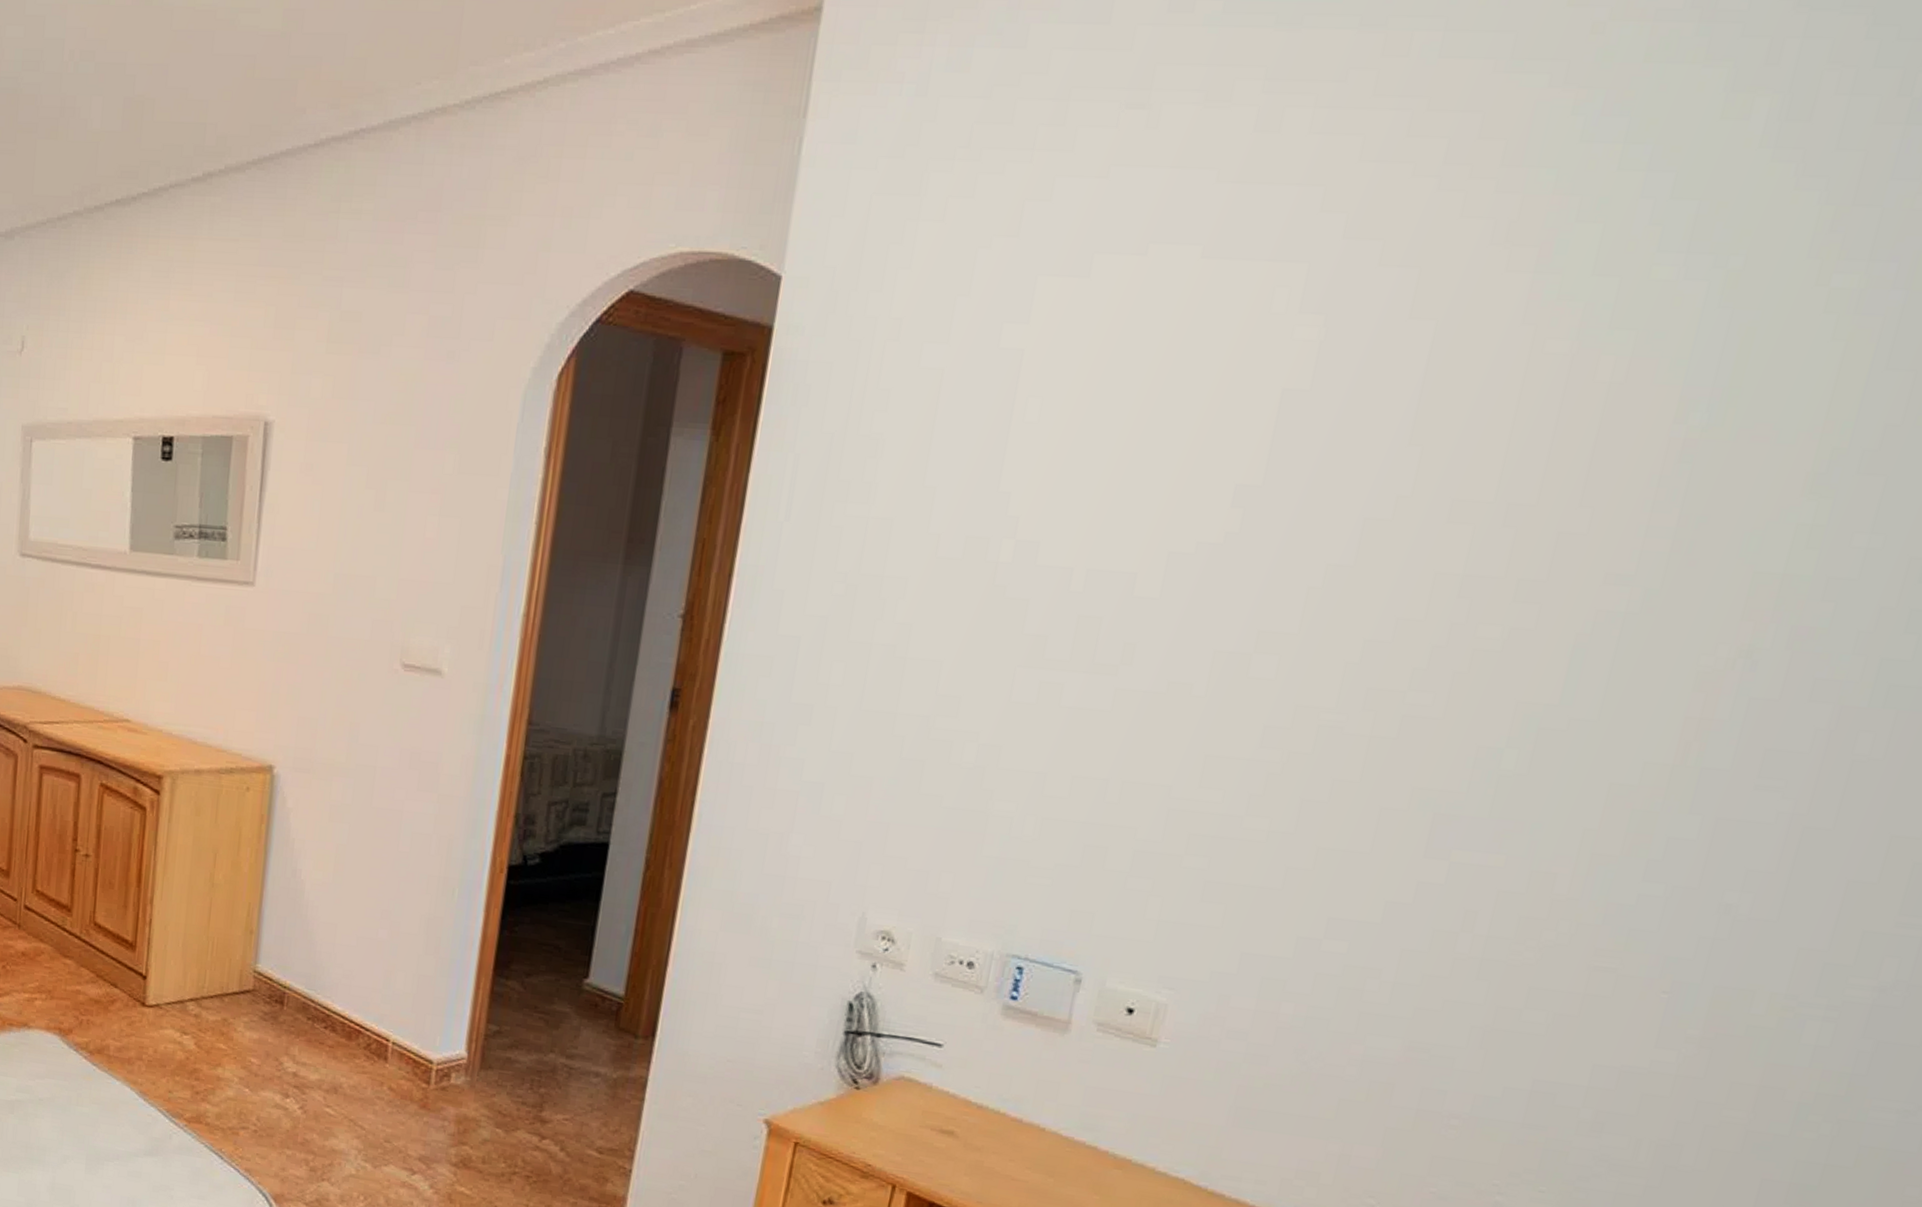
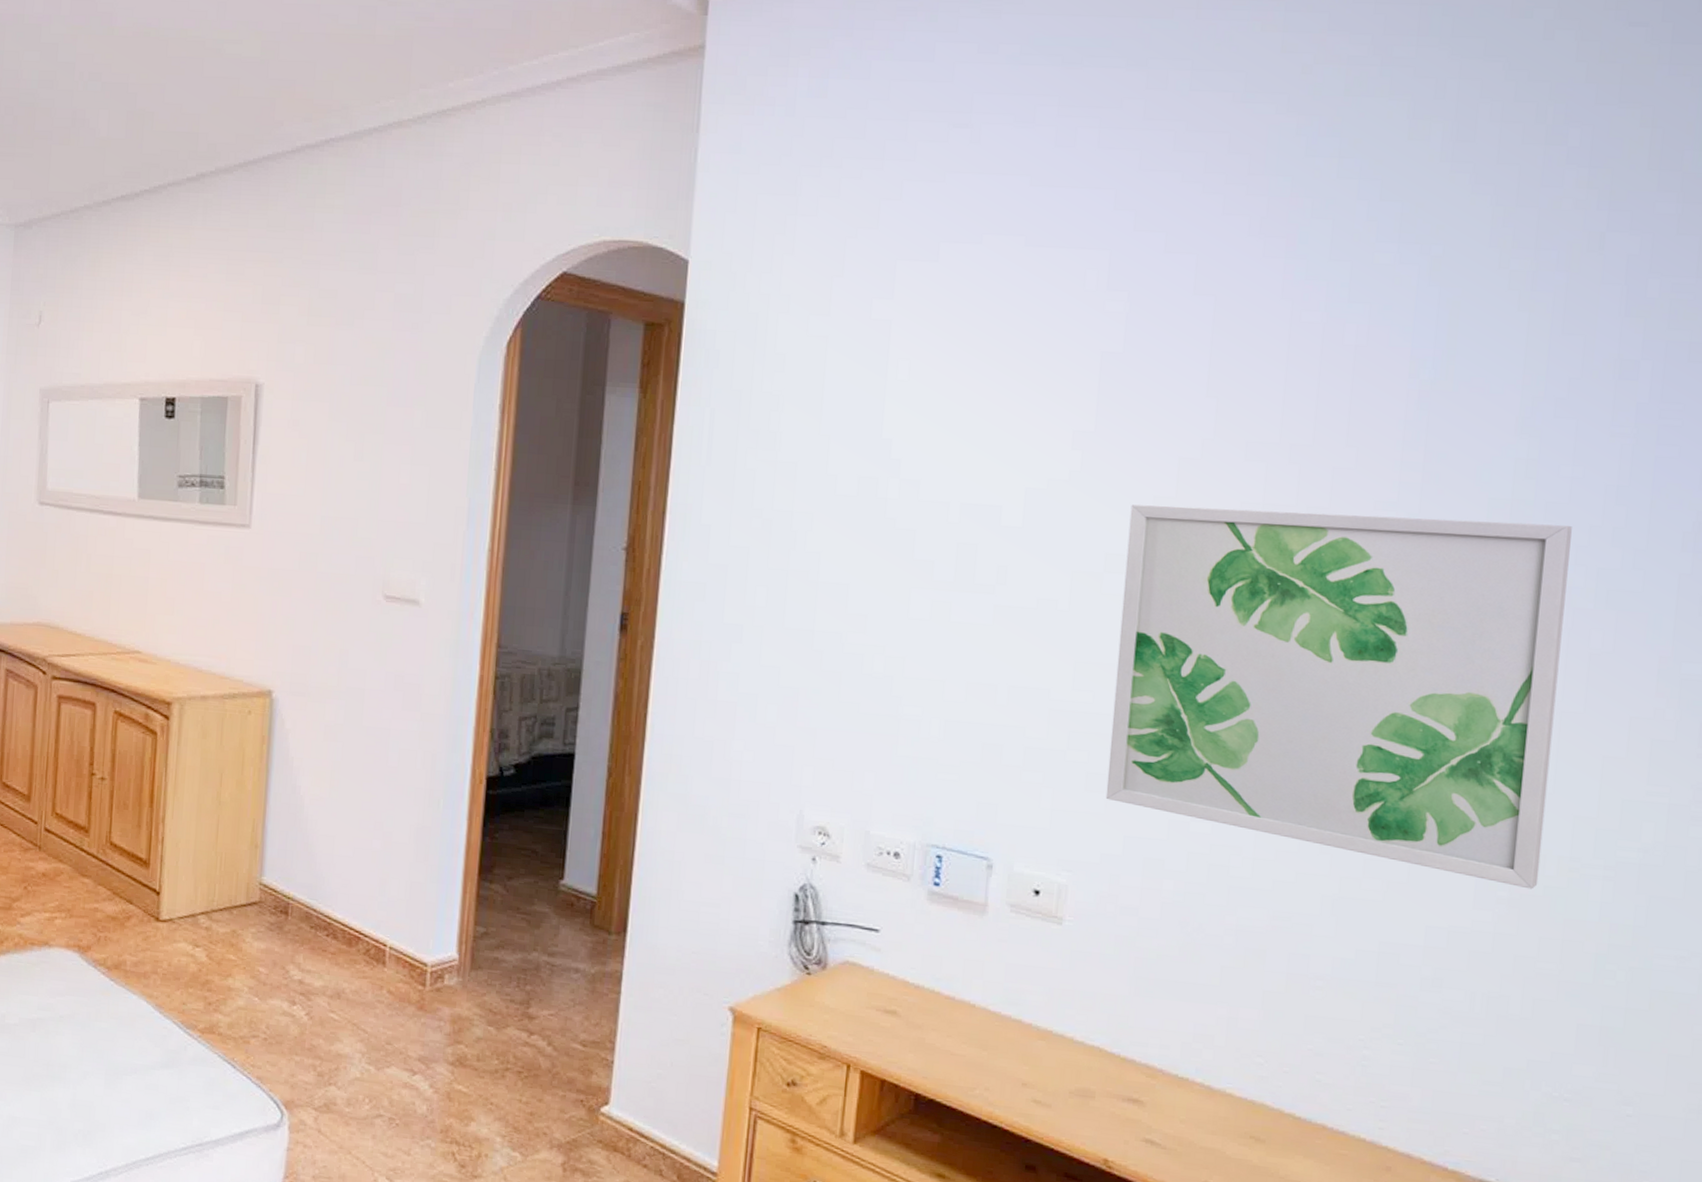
wall art: none [1224,573,1857,1029] -> present [1105,504,1572,889]

